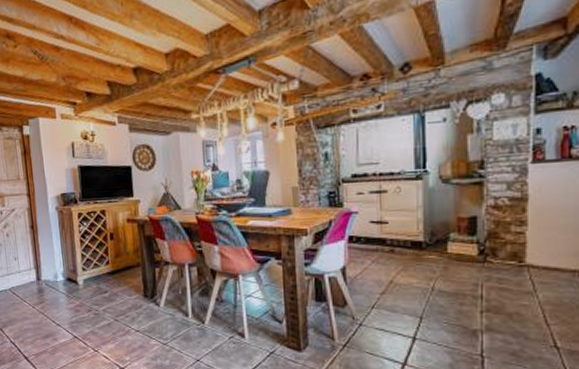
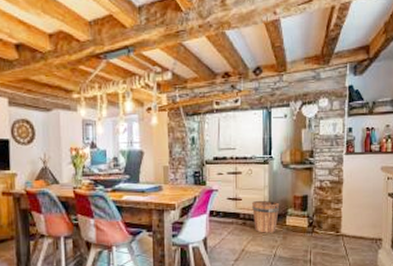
bucket: none [402,224,437,262] -> present [252,201,279,233]

